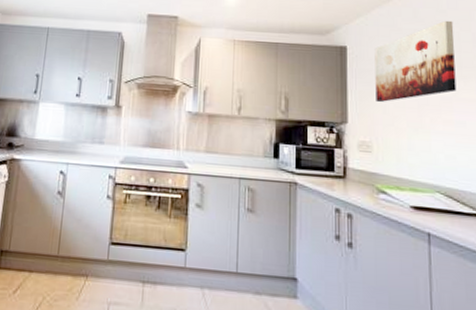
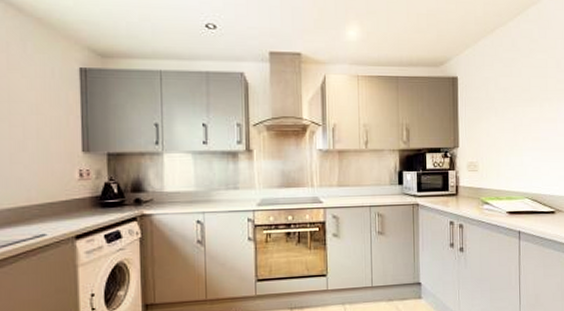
wall art: present [374,20,457,103] -> none [480,49,543,127]

